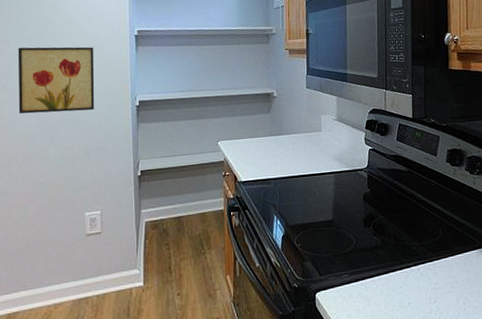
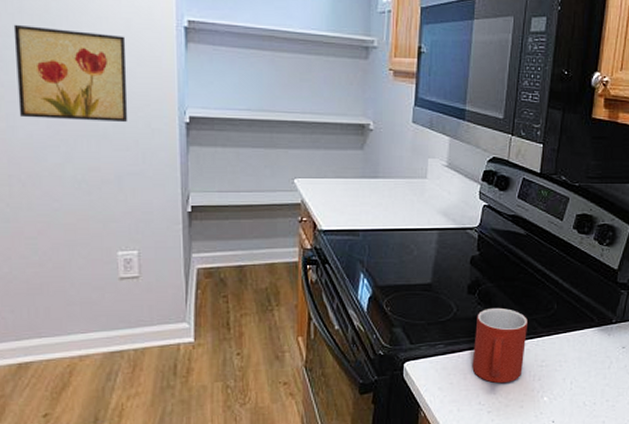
mug: none [373,237,419,308] -> present [472,307,527,384]

